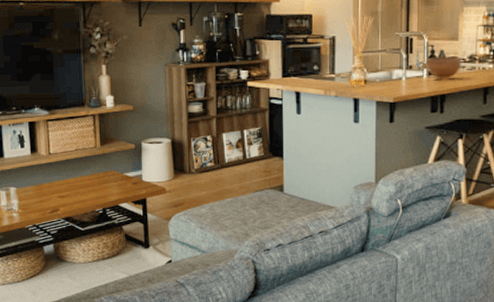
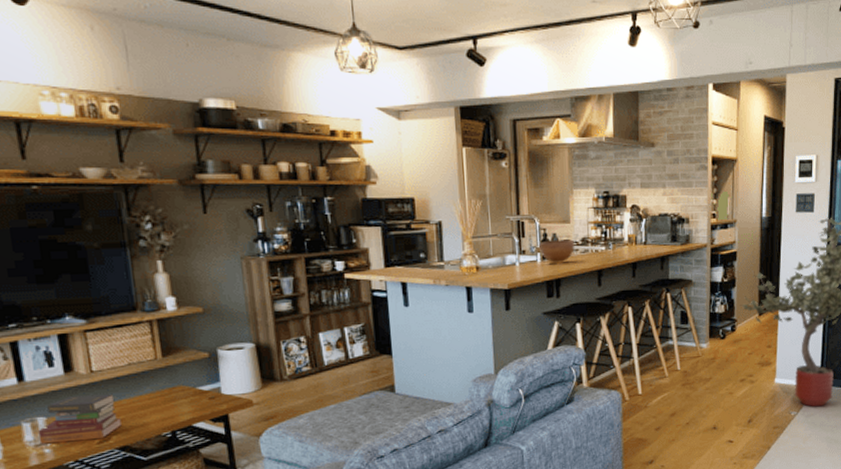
books: none [10,173,67,210] -> present [37,393,122,444]

